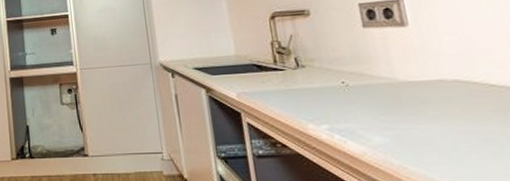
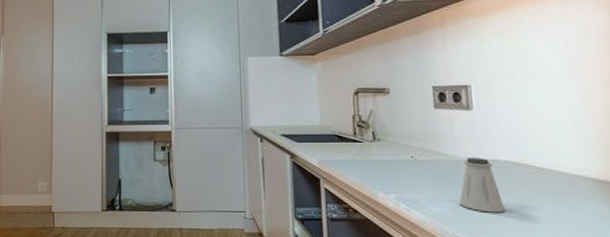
saltshaker: none [403,78,459,140] -> present [459,158,505,213]

